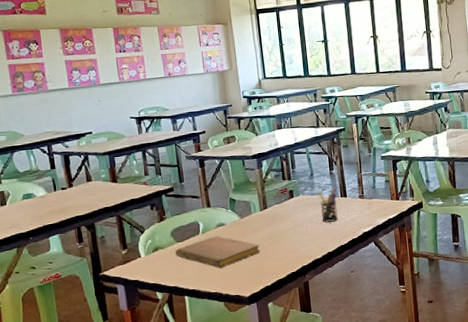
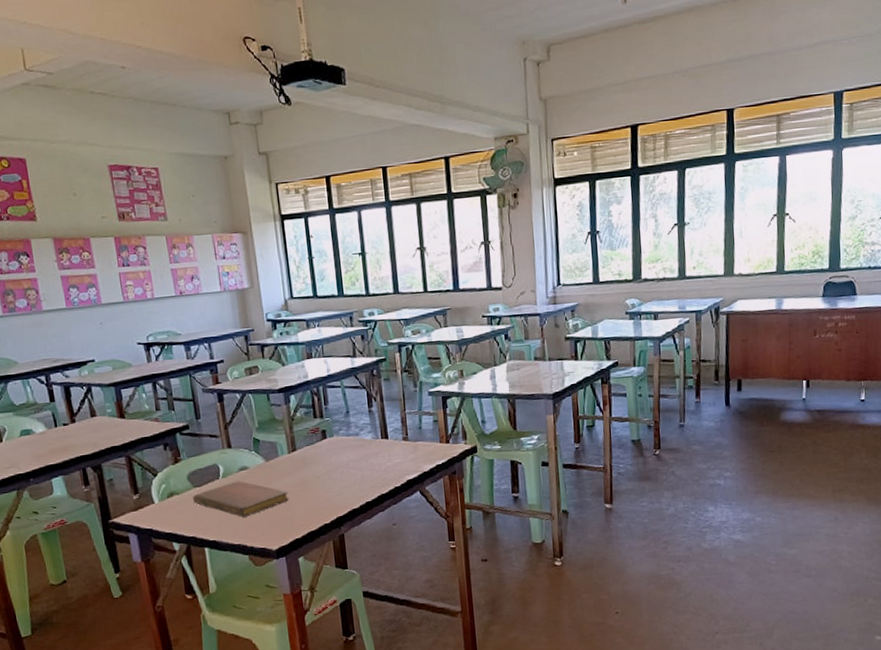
pen holder: present [318,187,339,223] -> none [354,427,379,468]

